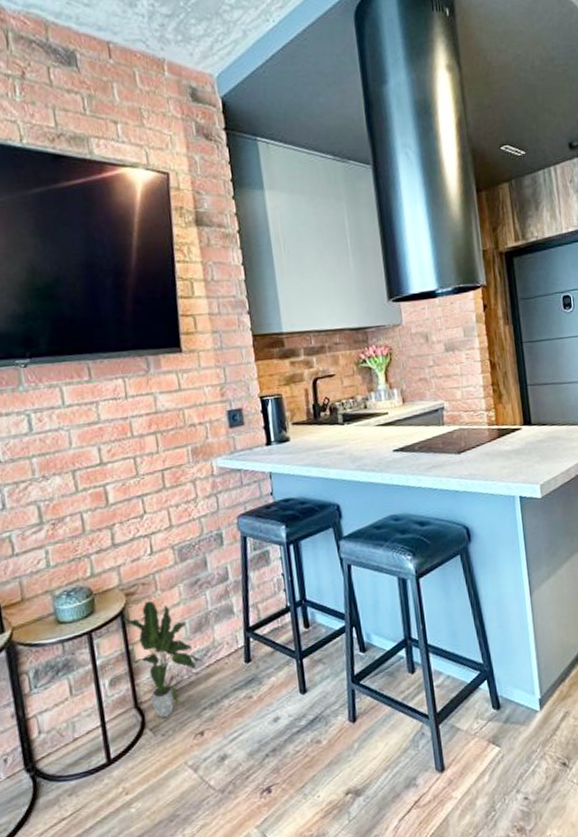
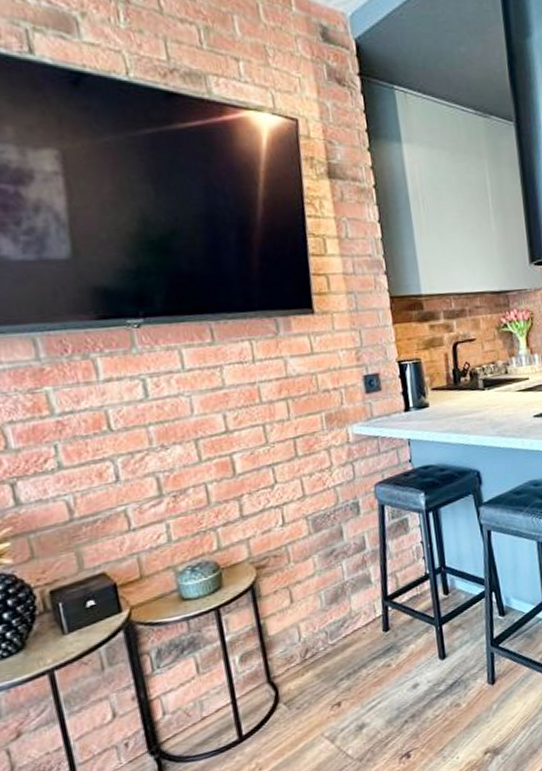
potted plant: present [122,600,203,718] -> none [253,573,340,691]

